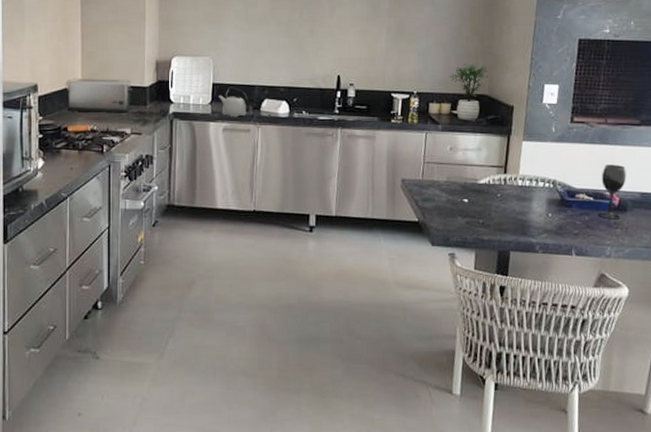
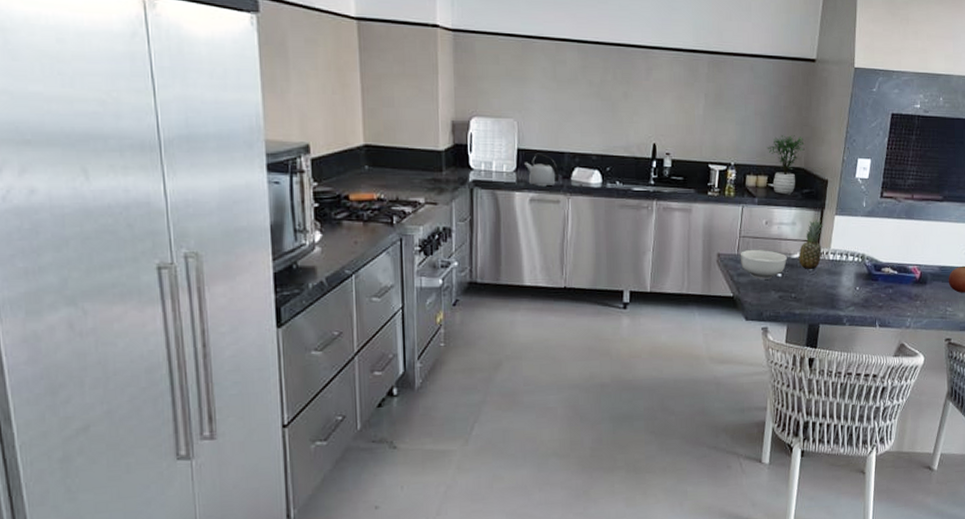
toaster: present [66,78,133,113] -> none [345,138,426,180]
bowl: none [425,176,474,205] -> present [741,250,788,280]
fruit: none [485,145,511,195] -> present [798,220,823,269]
wine glass: present [598,164,627,220] -> none [901,239,928,292]

